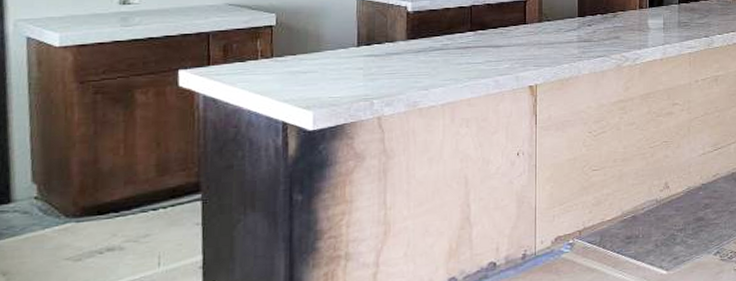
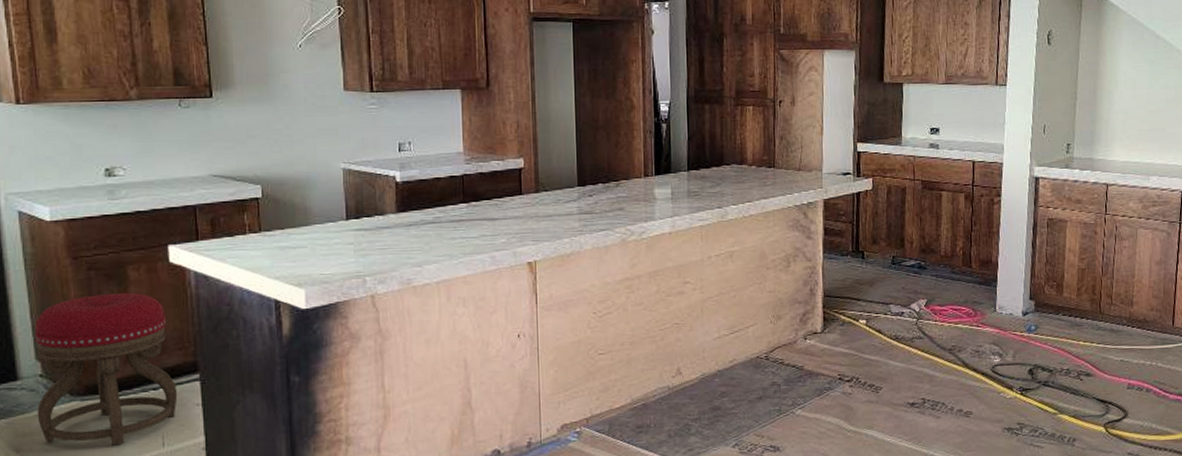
stool: none [28,115,178,267] -> present [35,292,178,446]

